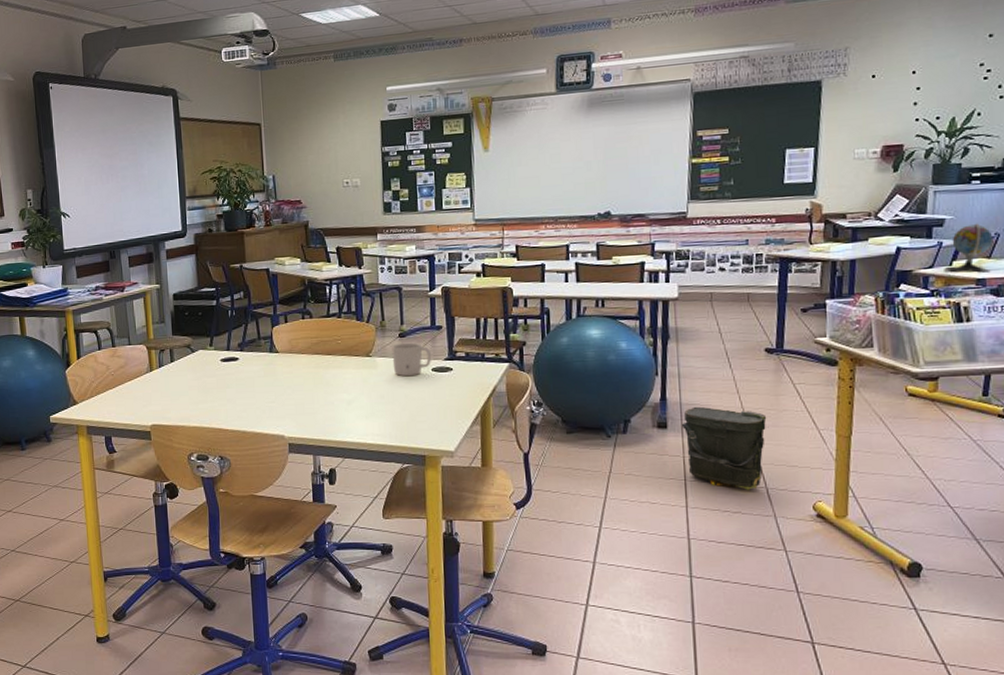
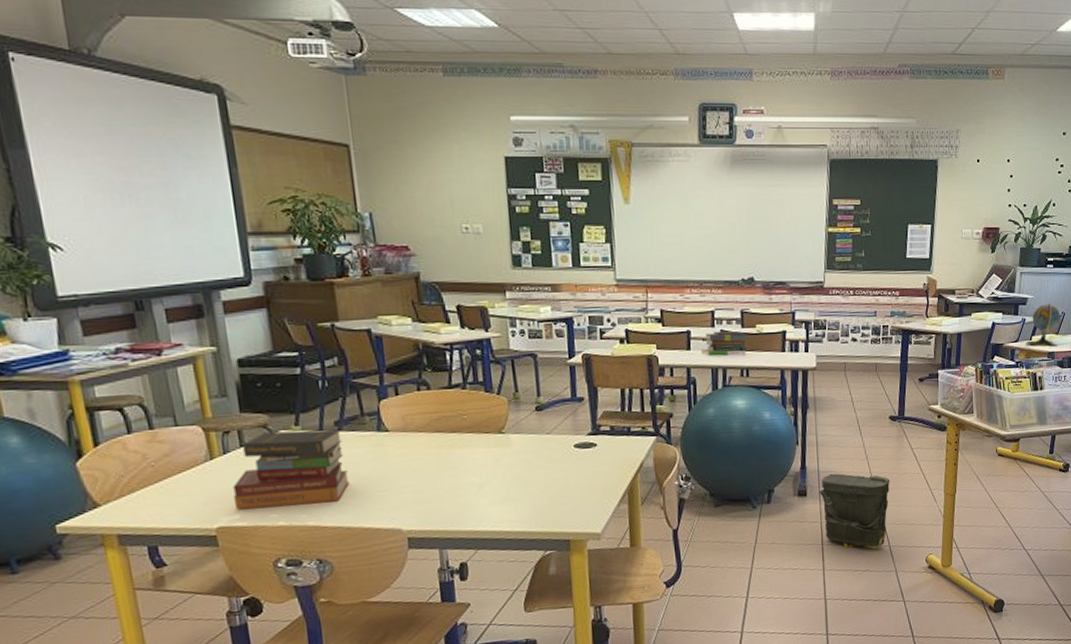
books: none [163,350,247,412] -> present [233,429,350,510]
mug: present [392,342,432,377] -> none [527,416,574,455]
books: none [555,263,602,288] -> present [701,331,746,357]

